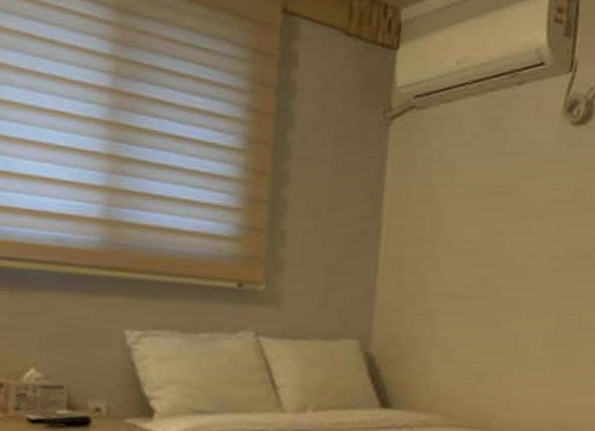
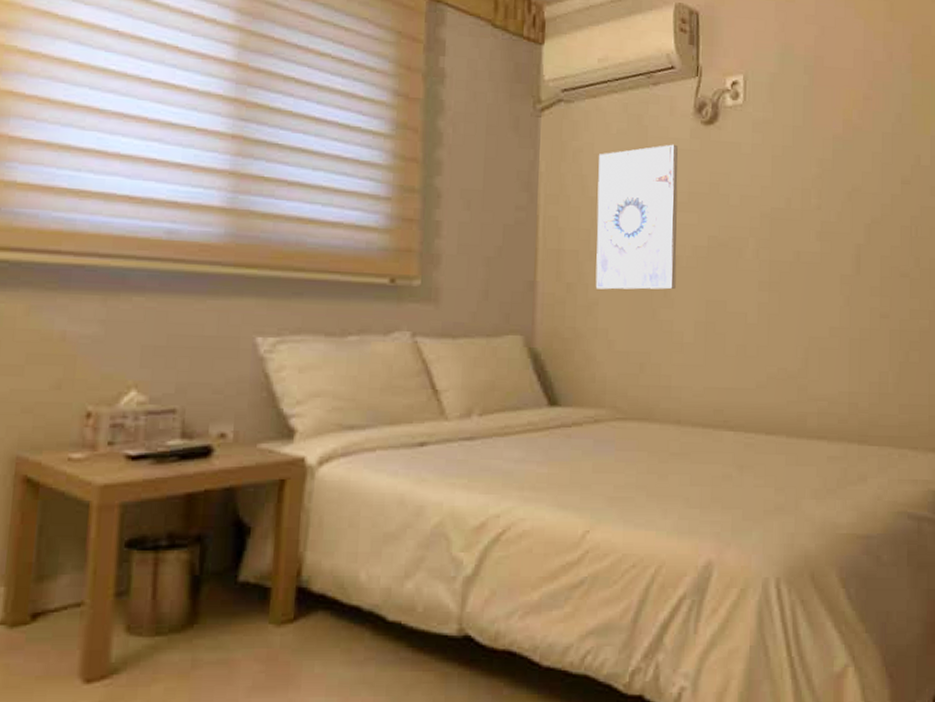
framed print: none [436,148,540,301] -> present [595,144,678,290]

